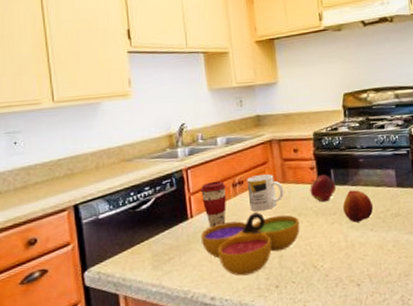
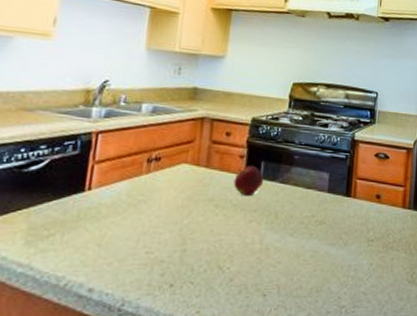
coffee cup: present [200,180,227,227] -> none [106,152,140,205]
decorative bowl: present [201,212,300,276] -> none [94,196,215,268]
mug: present [247,174,284,211] -> none [161,154,206,195]
fruit: present [343,190,374,223] -> none [265,188,299,224]

